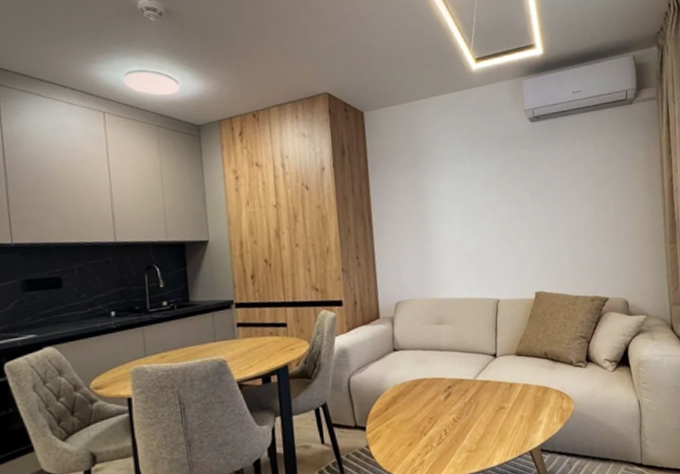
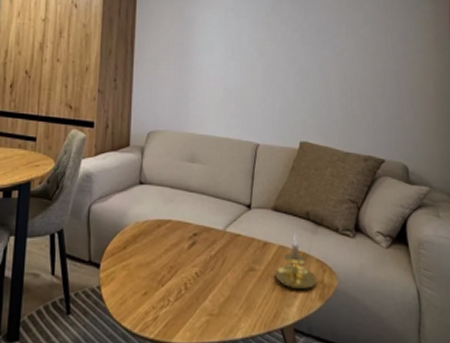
candle holder: none [521,371,557,418] -> present [274,232,316,290]

